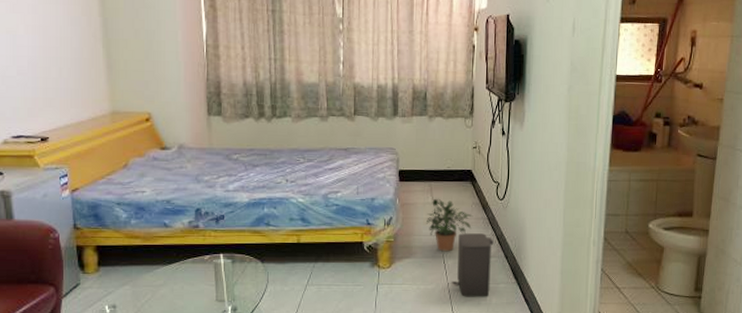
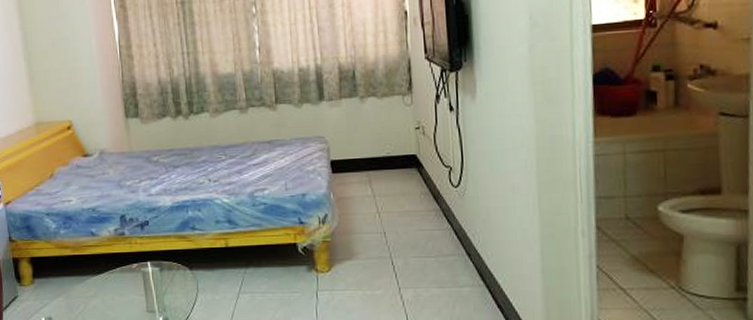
potted plant: present [425,198,473,252] -> none [366,189,423,251]
pedal bin: present [450,233,494,297] -> none [402,228,452,304]

